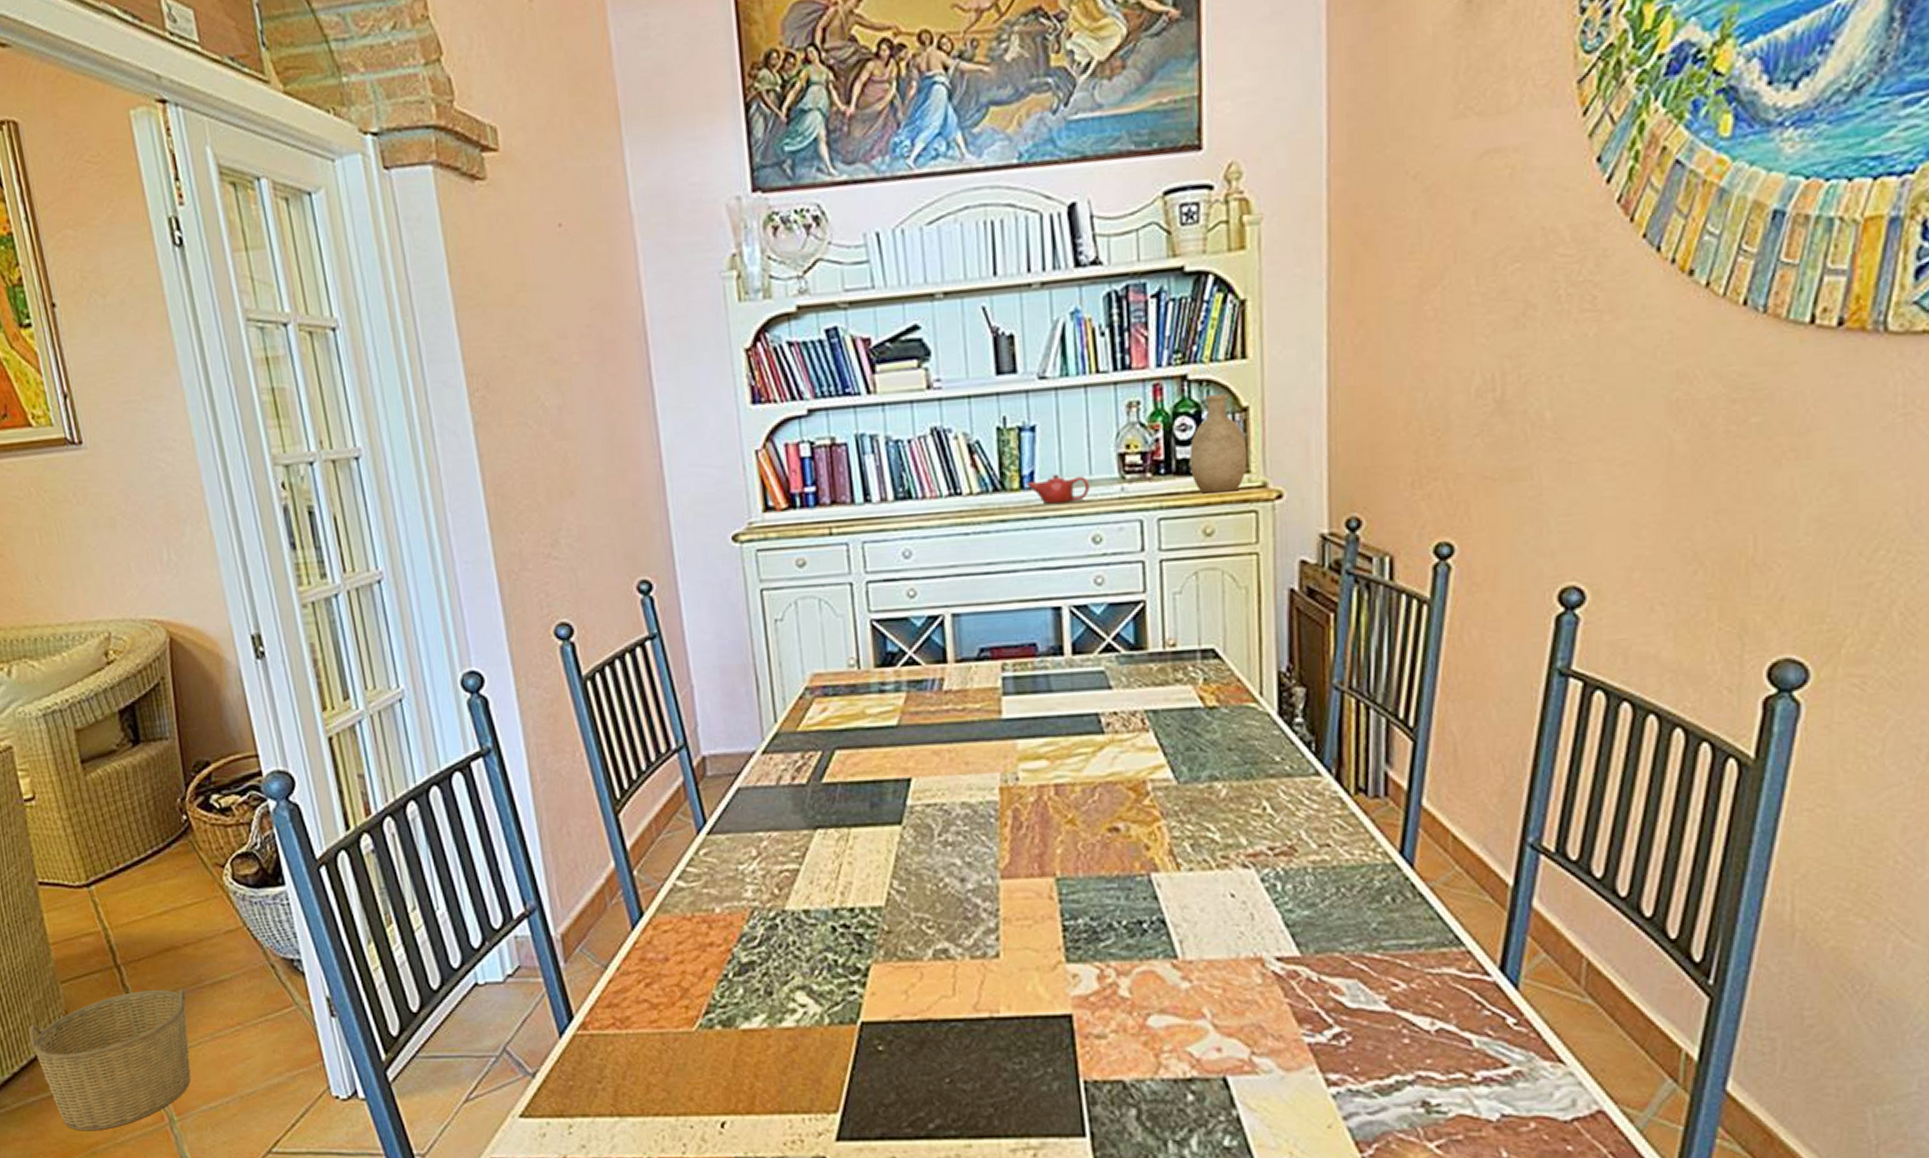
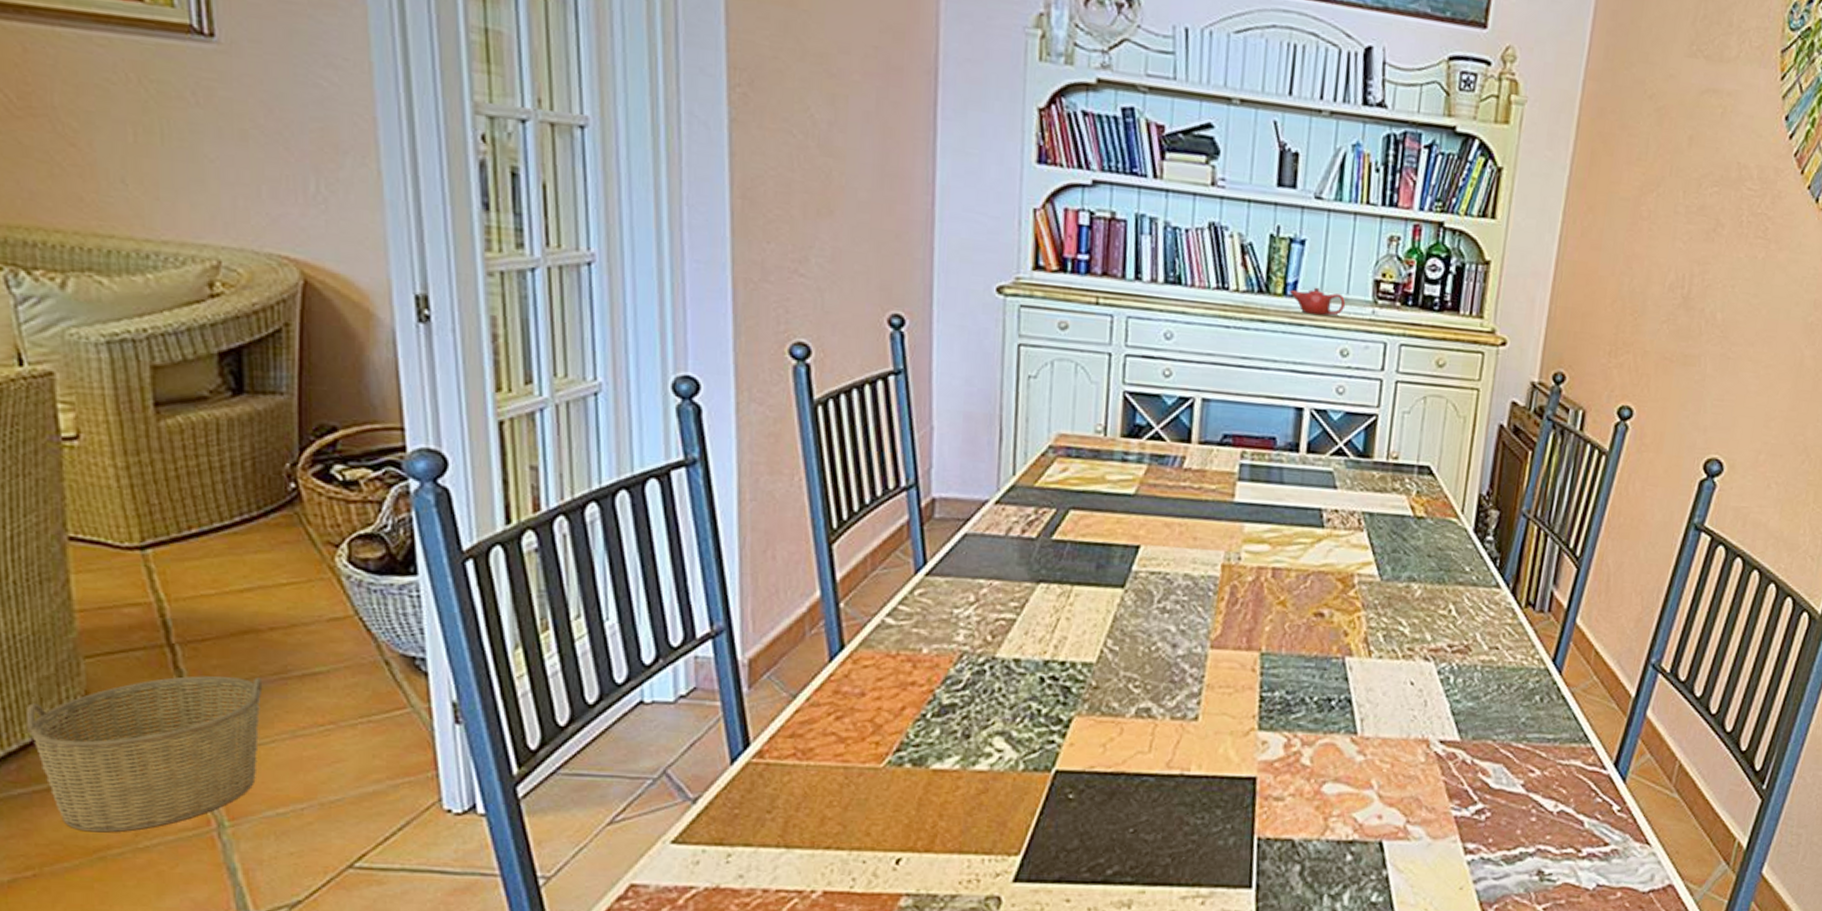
decorative vase: present [1189,393,1248,495] -> none [1434,243,1484,334]

